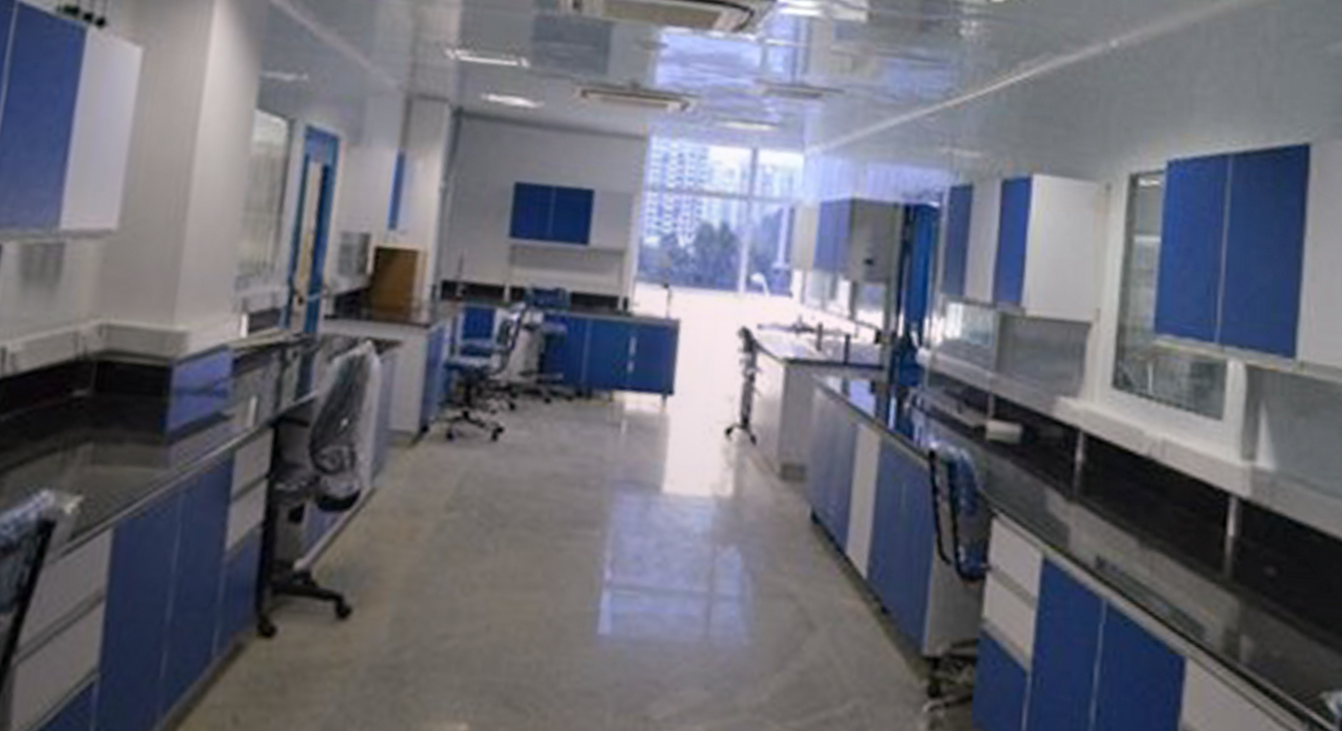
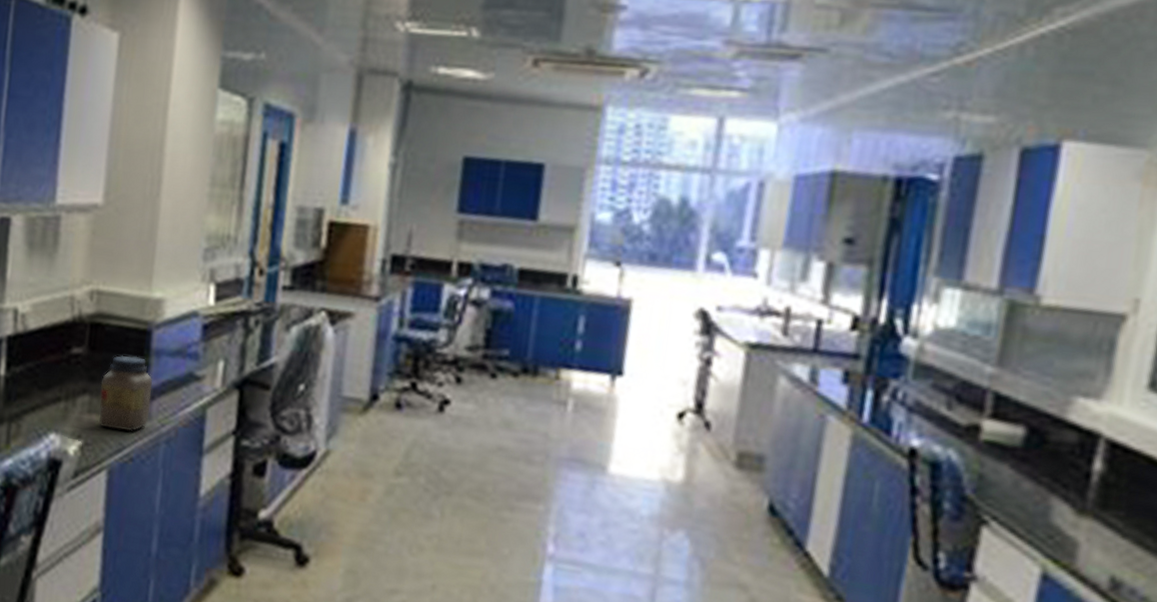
jar: none [104,396,172,483] -> present [99,355,152,432]

